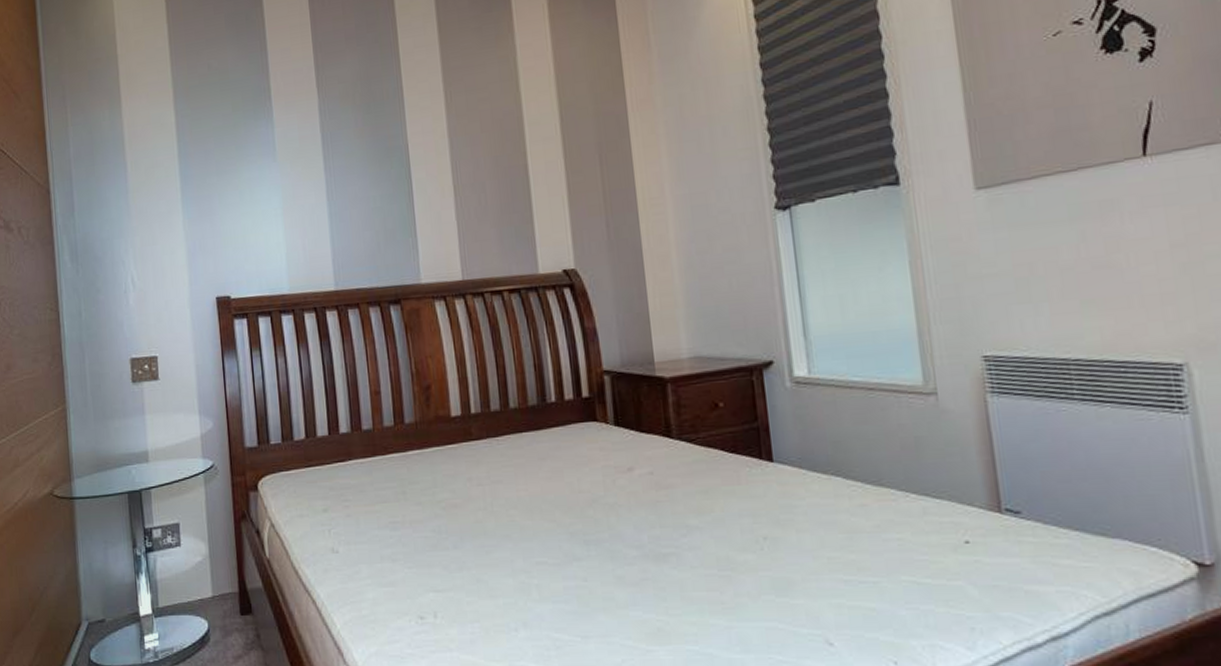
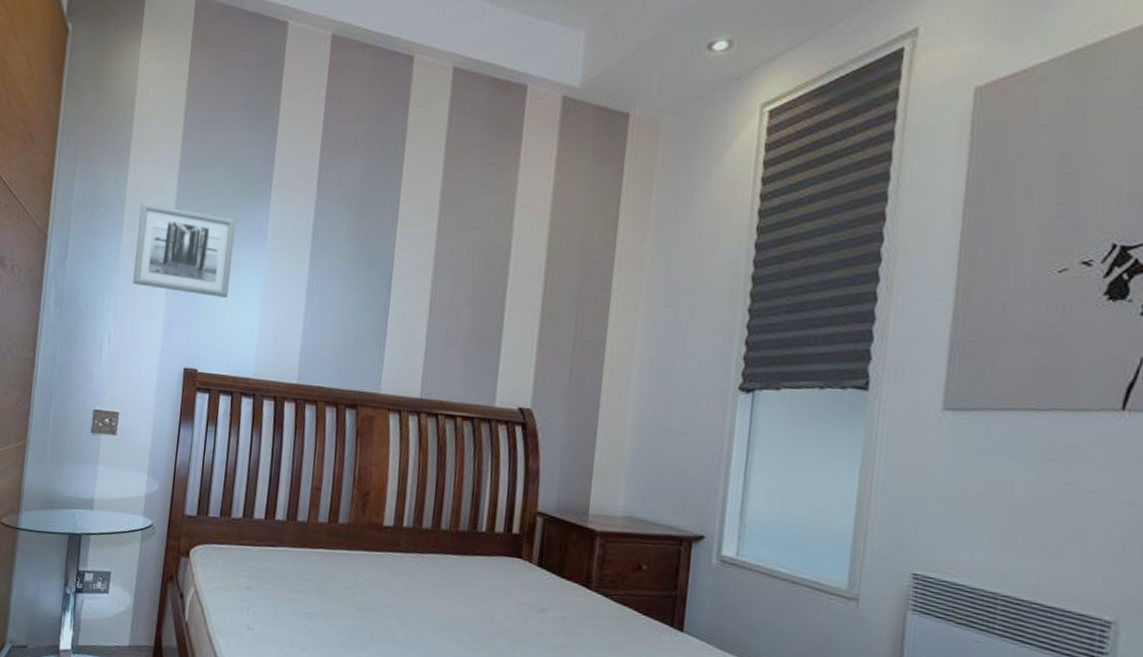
wall art: none [141,136,247,223] -> present [133,203,236,298]

